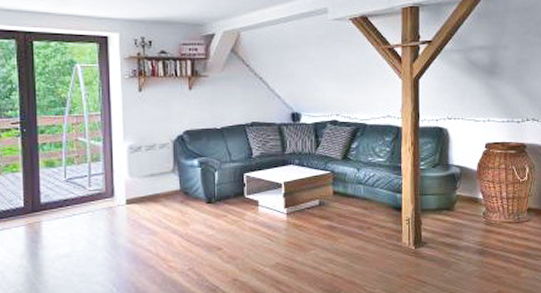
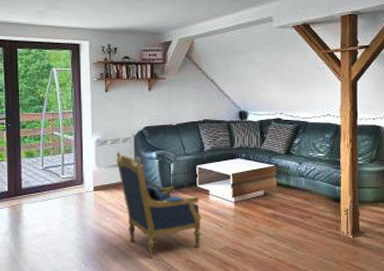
armchair: none [152,159,250,278] -> present [116,152,201,257]

